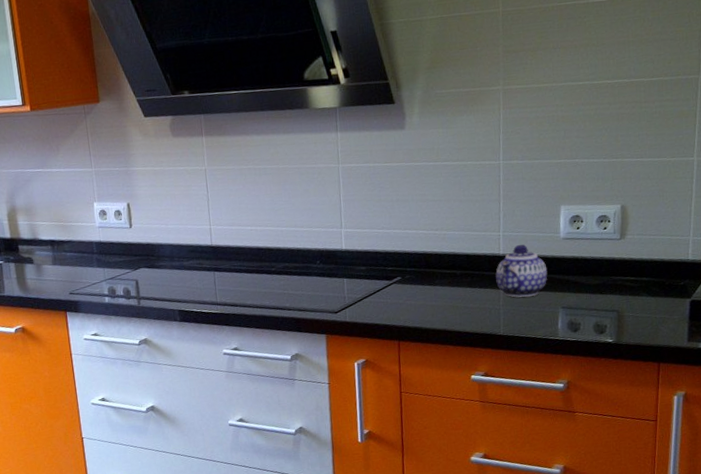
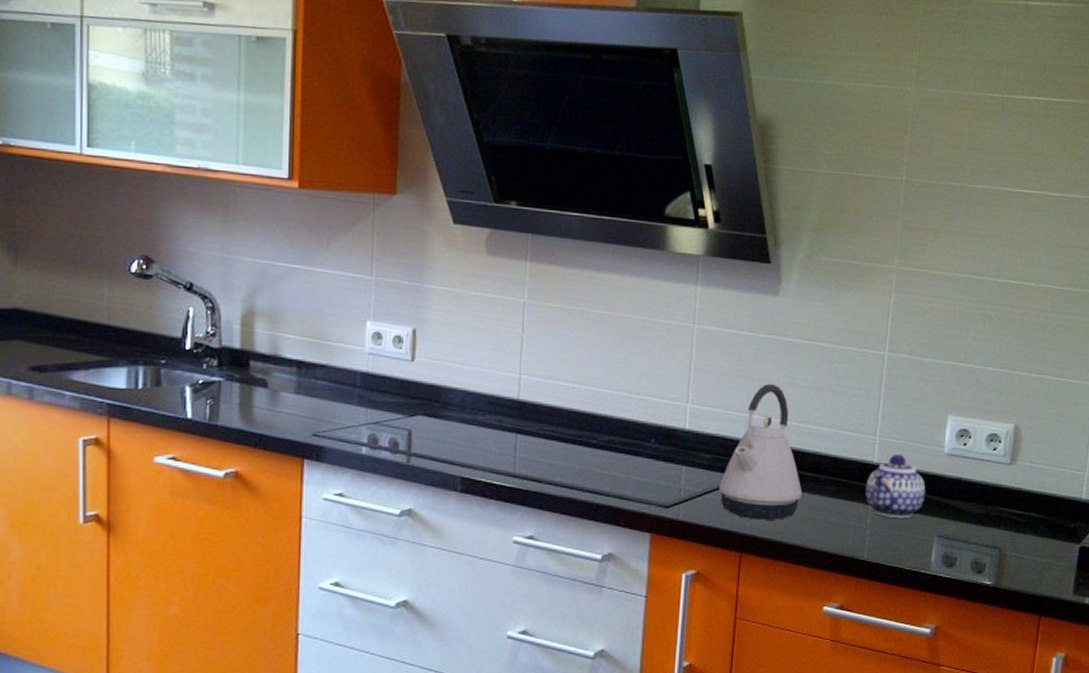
kettle: none [375,202,444,314] -> present [719,383,803,520]

